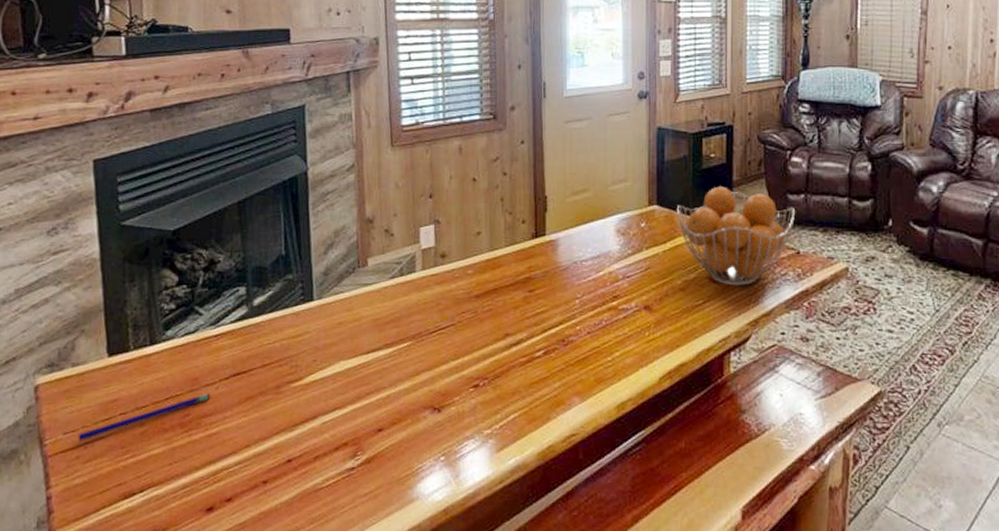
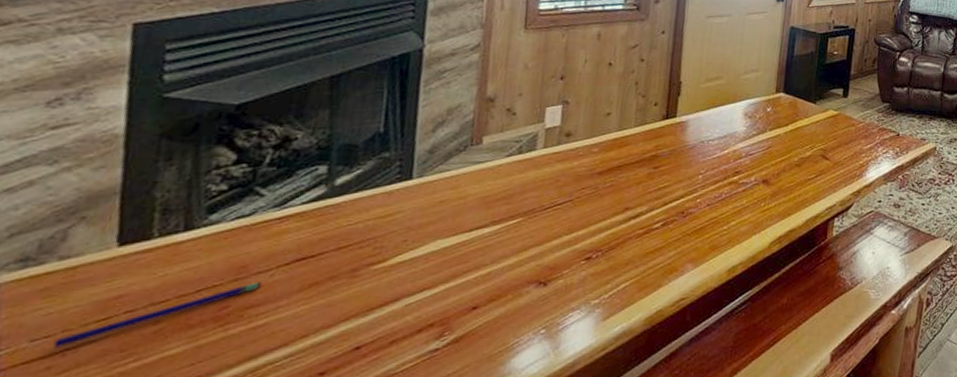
fruit basket: present [676,186,796,286] -> none [800,79,899,162]

